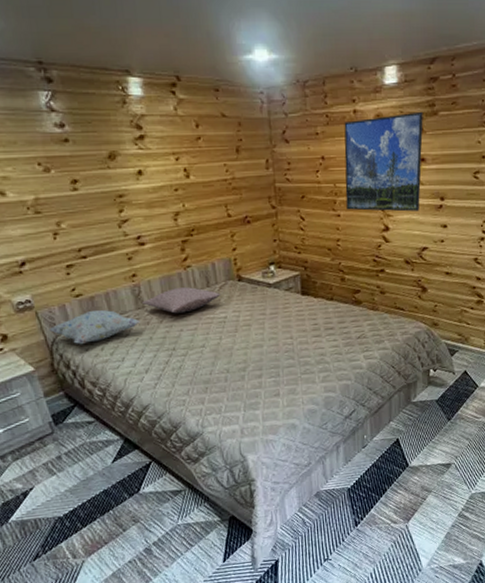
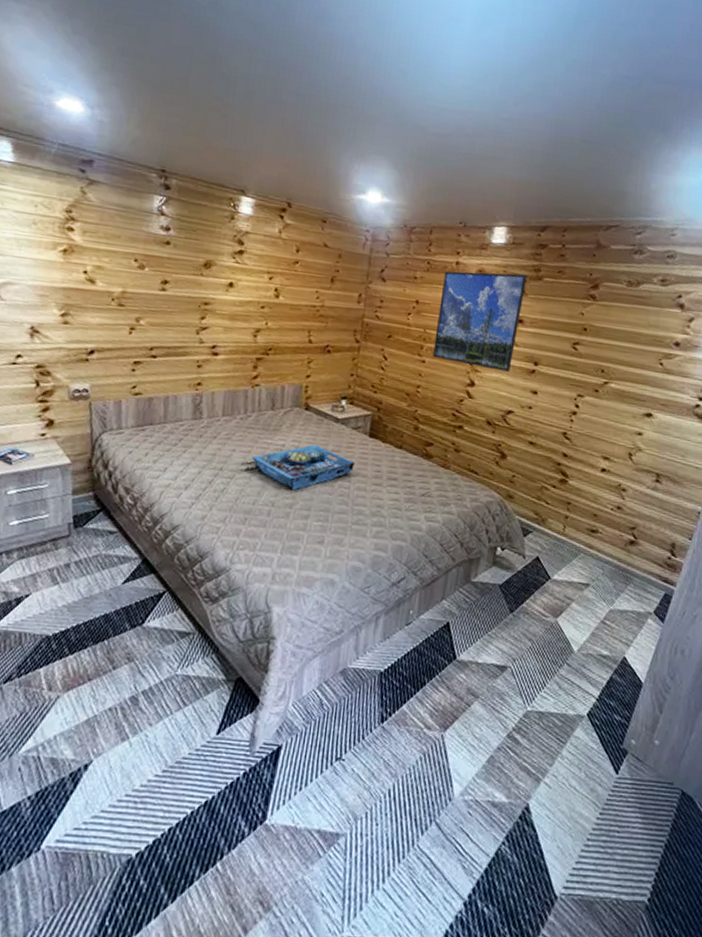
decorative pillow: present [48,309,141,345] -> none [97,411,195,446]
pillow: present [142,287,220,314] -> none [200,404,283,433]
serving tray: none [199,311,293,356] -> present [252,444,355,491]

